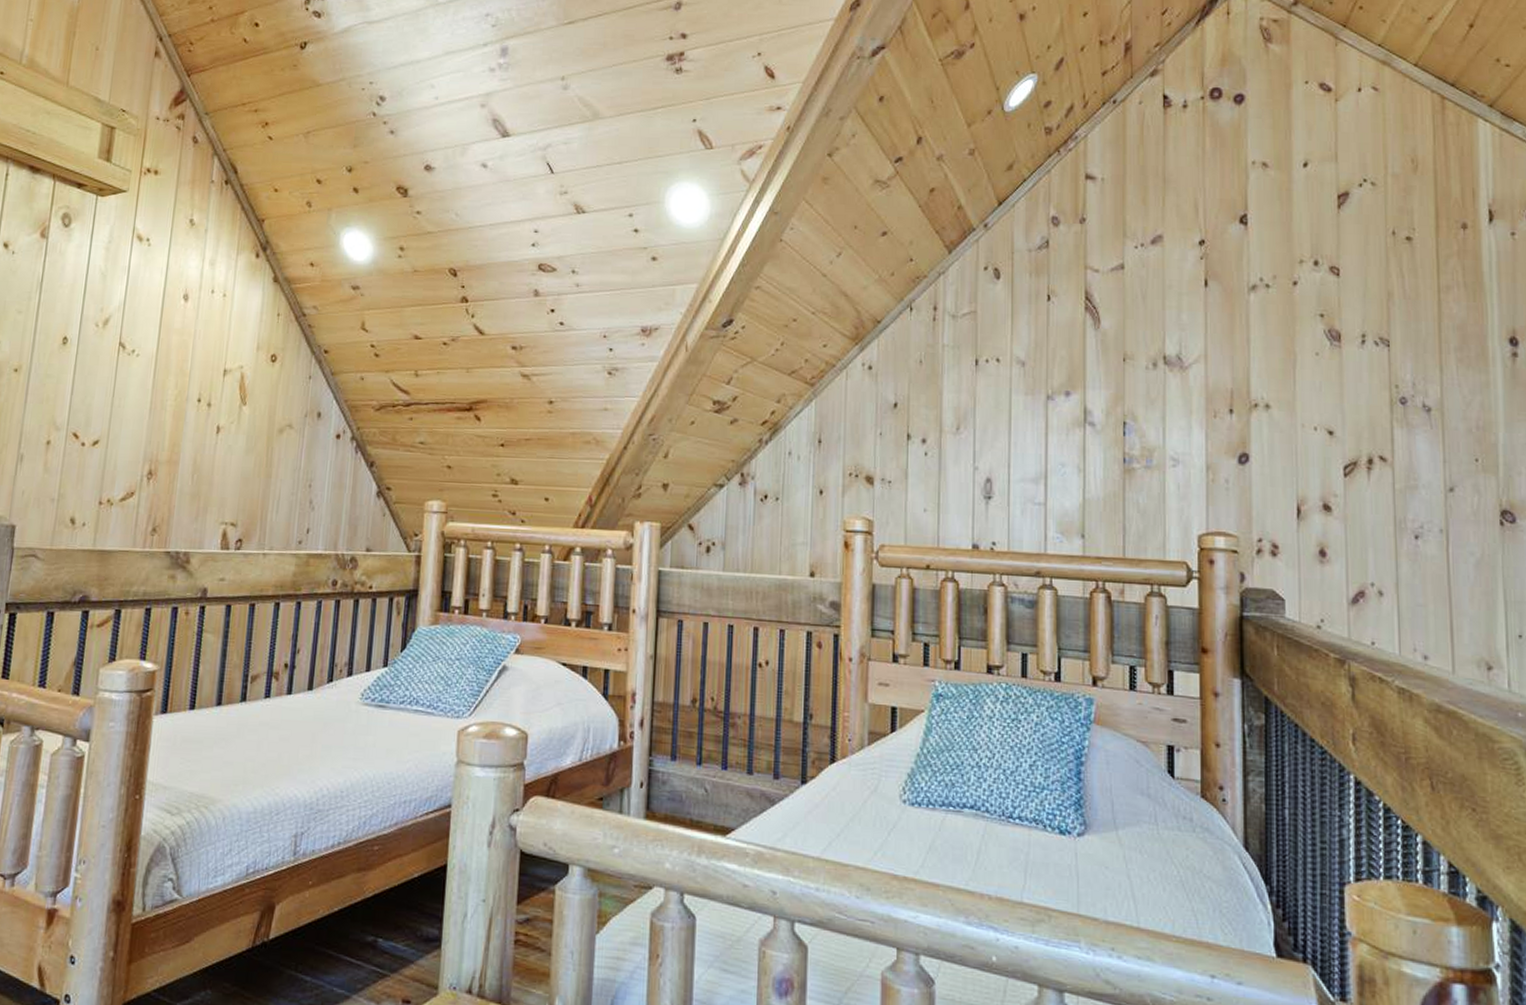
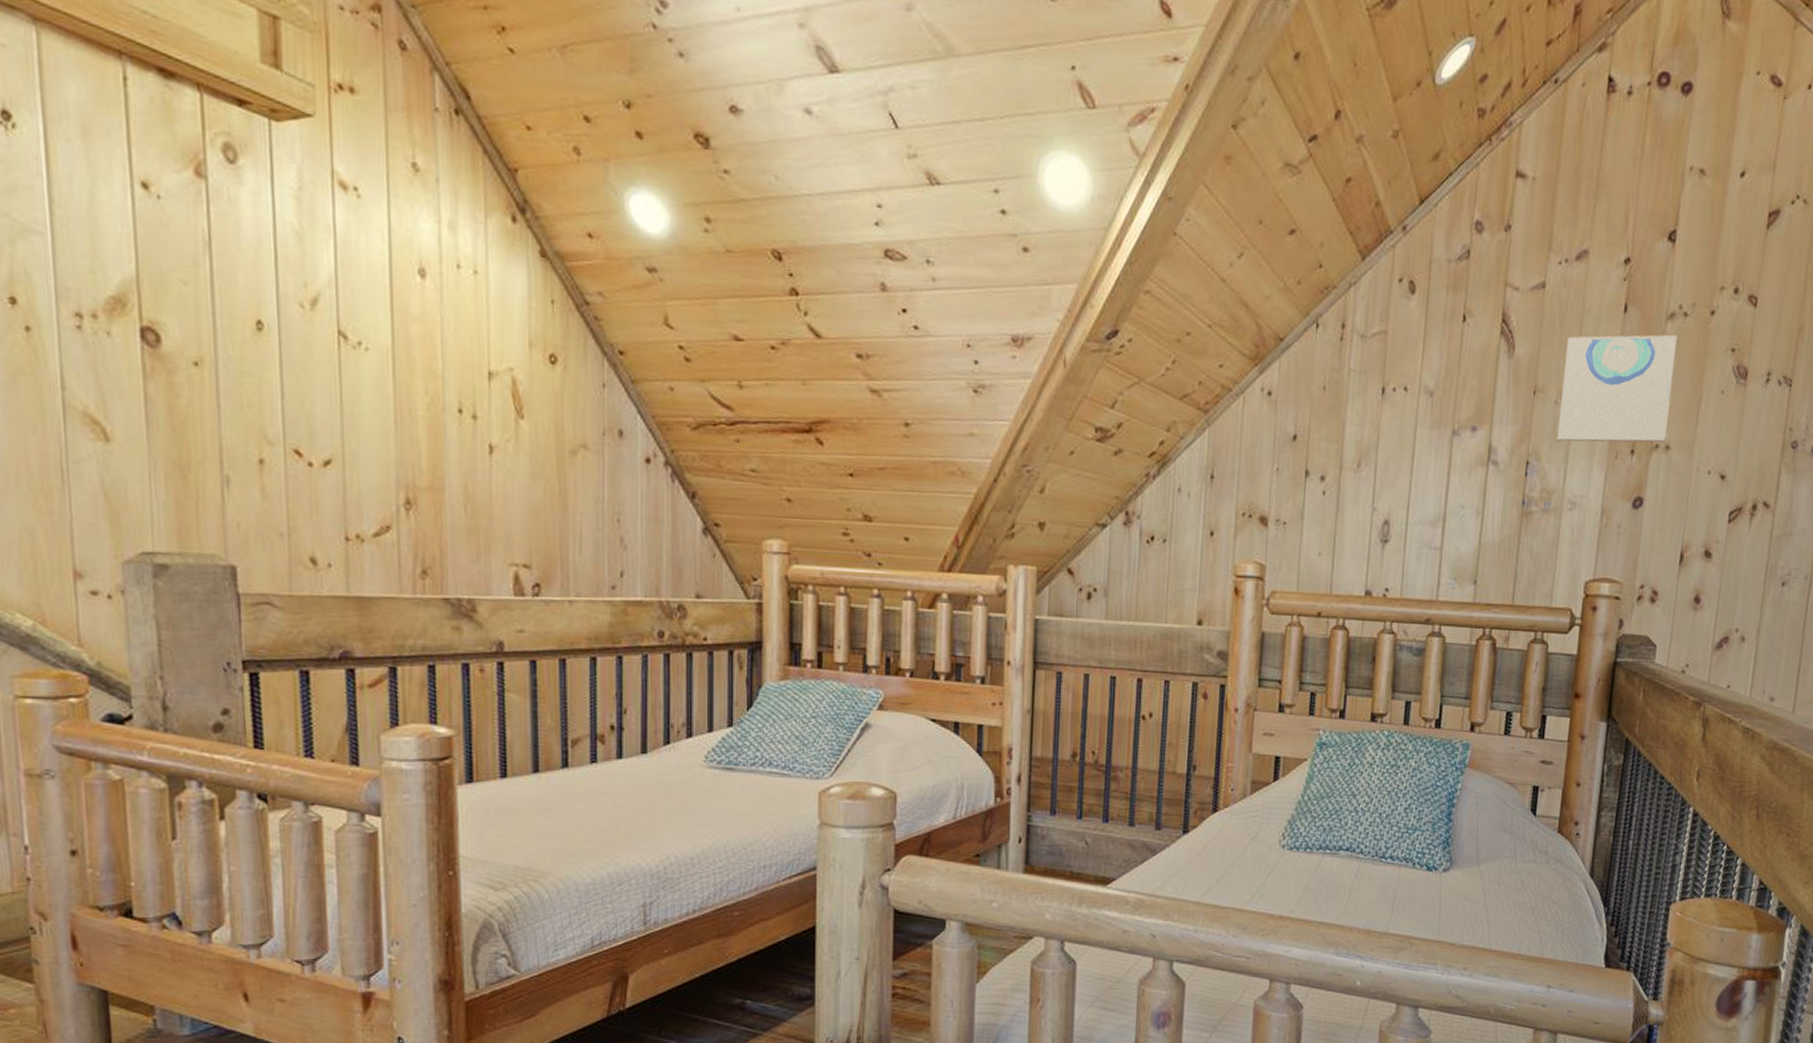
wall art: none [1152,304,1264,403] -> present [1557,334,1677,443]

